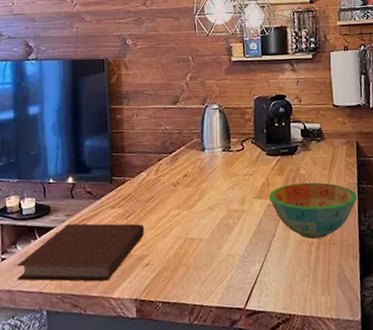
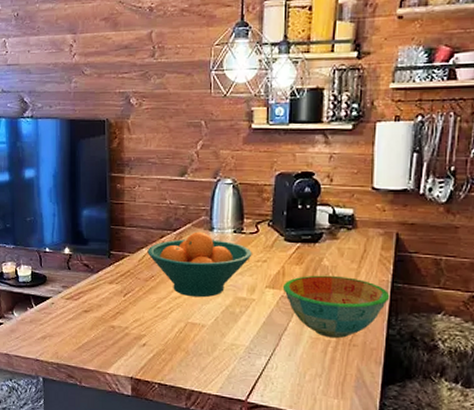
notebook: present [17,223,144,282] -> none [14,296,142,356]
fruit bowl: none [146,152,240,214] -> present [147,231,252,298]

